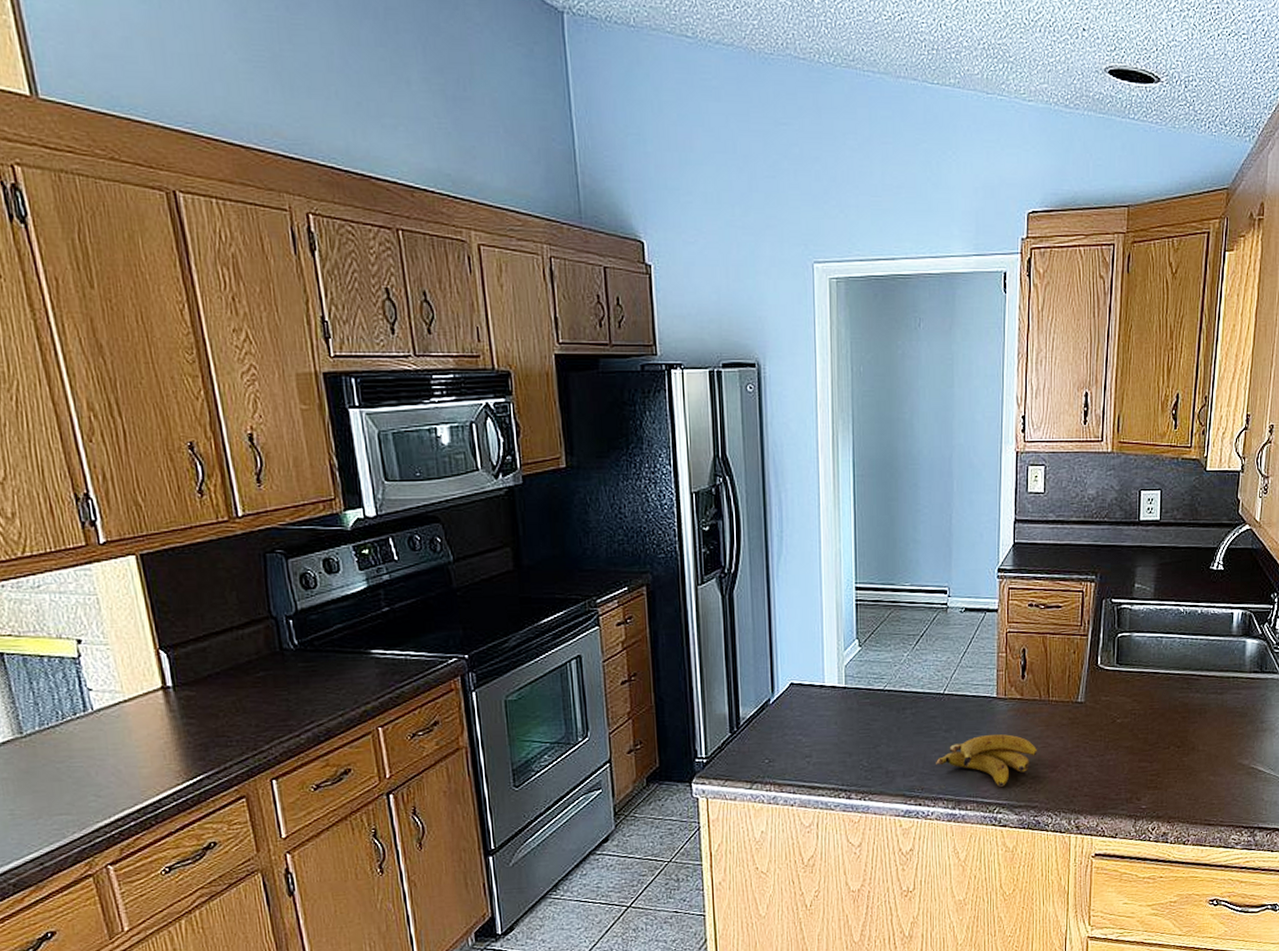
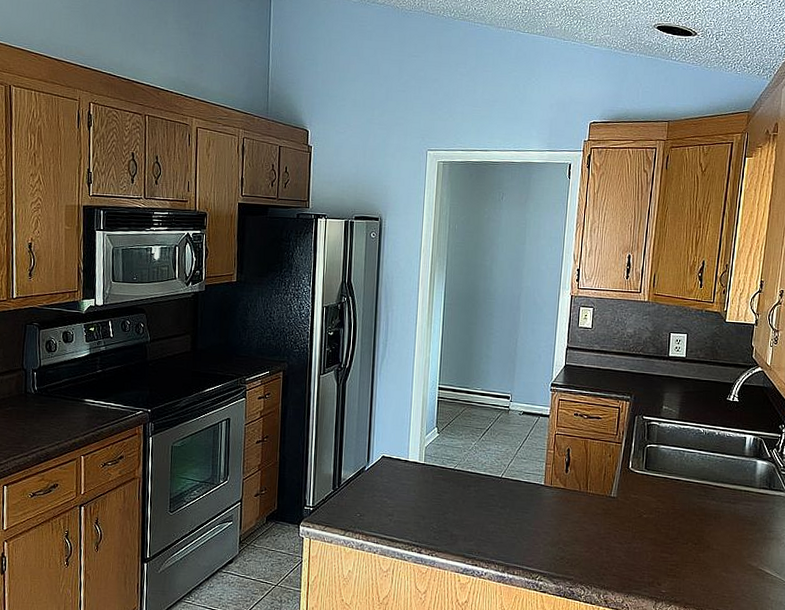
banana: present [936,734,1038,787] -> none [491,514,576,559]

